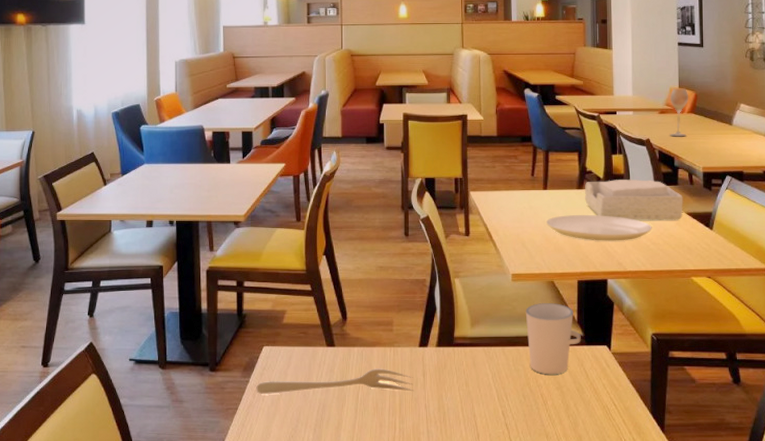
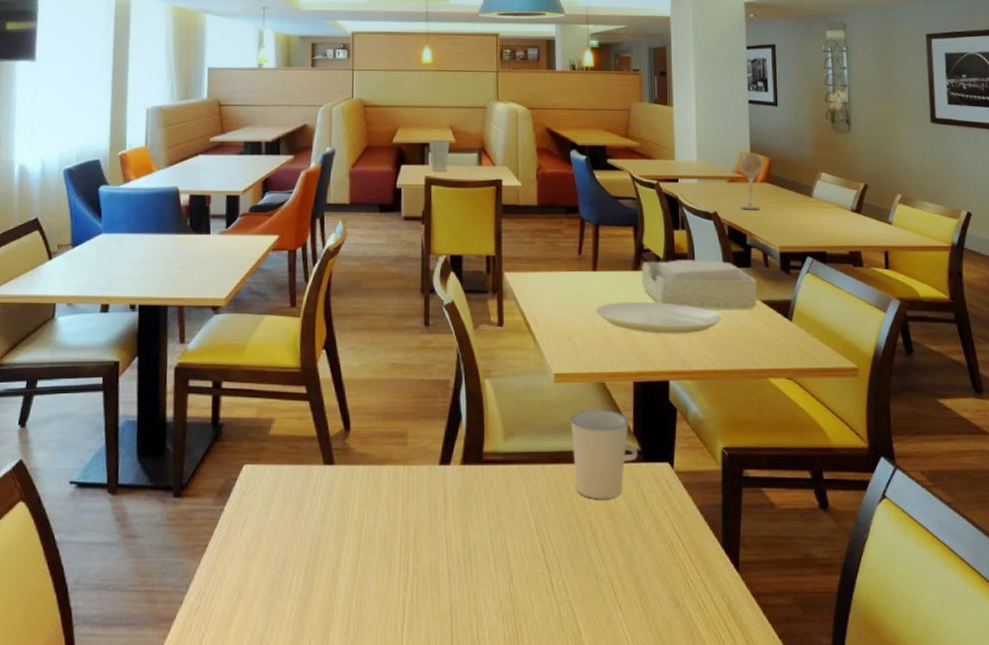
fork: present [256,368,414,394] -> none [232,492,433,526]
cup: none [406,82,423,110] -> present [428,139,450,172]

